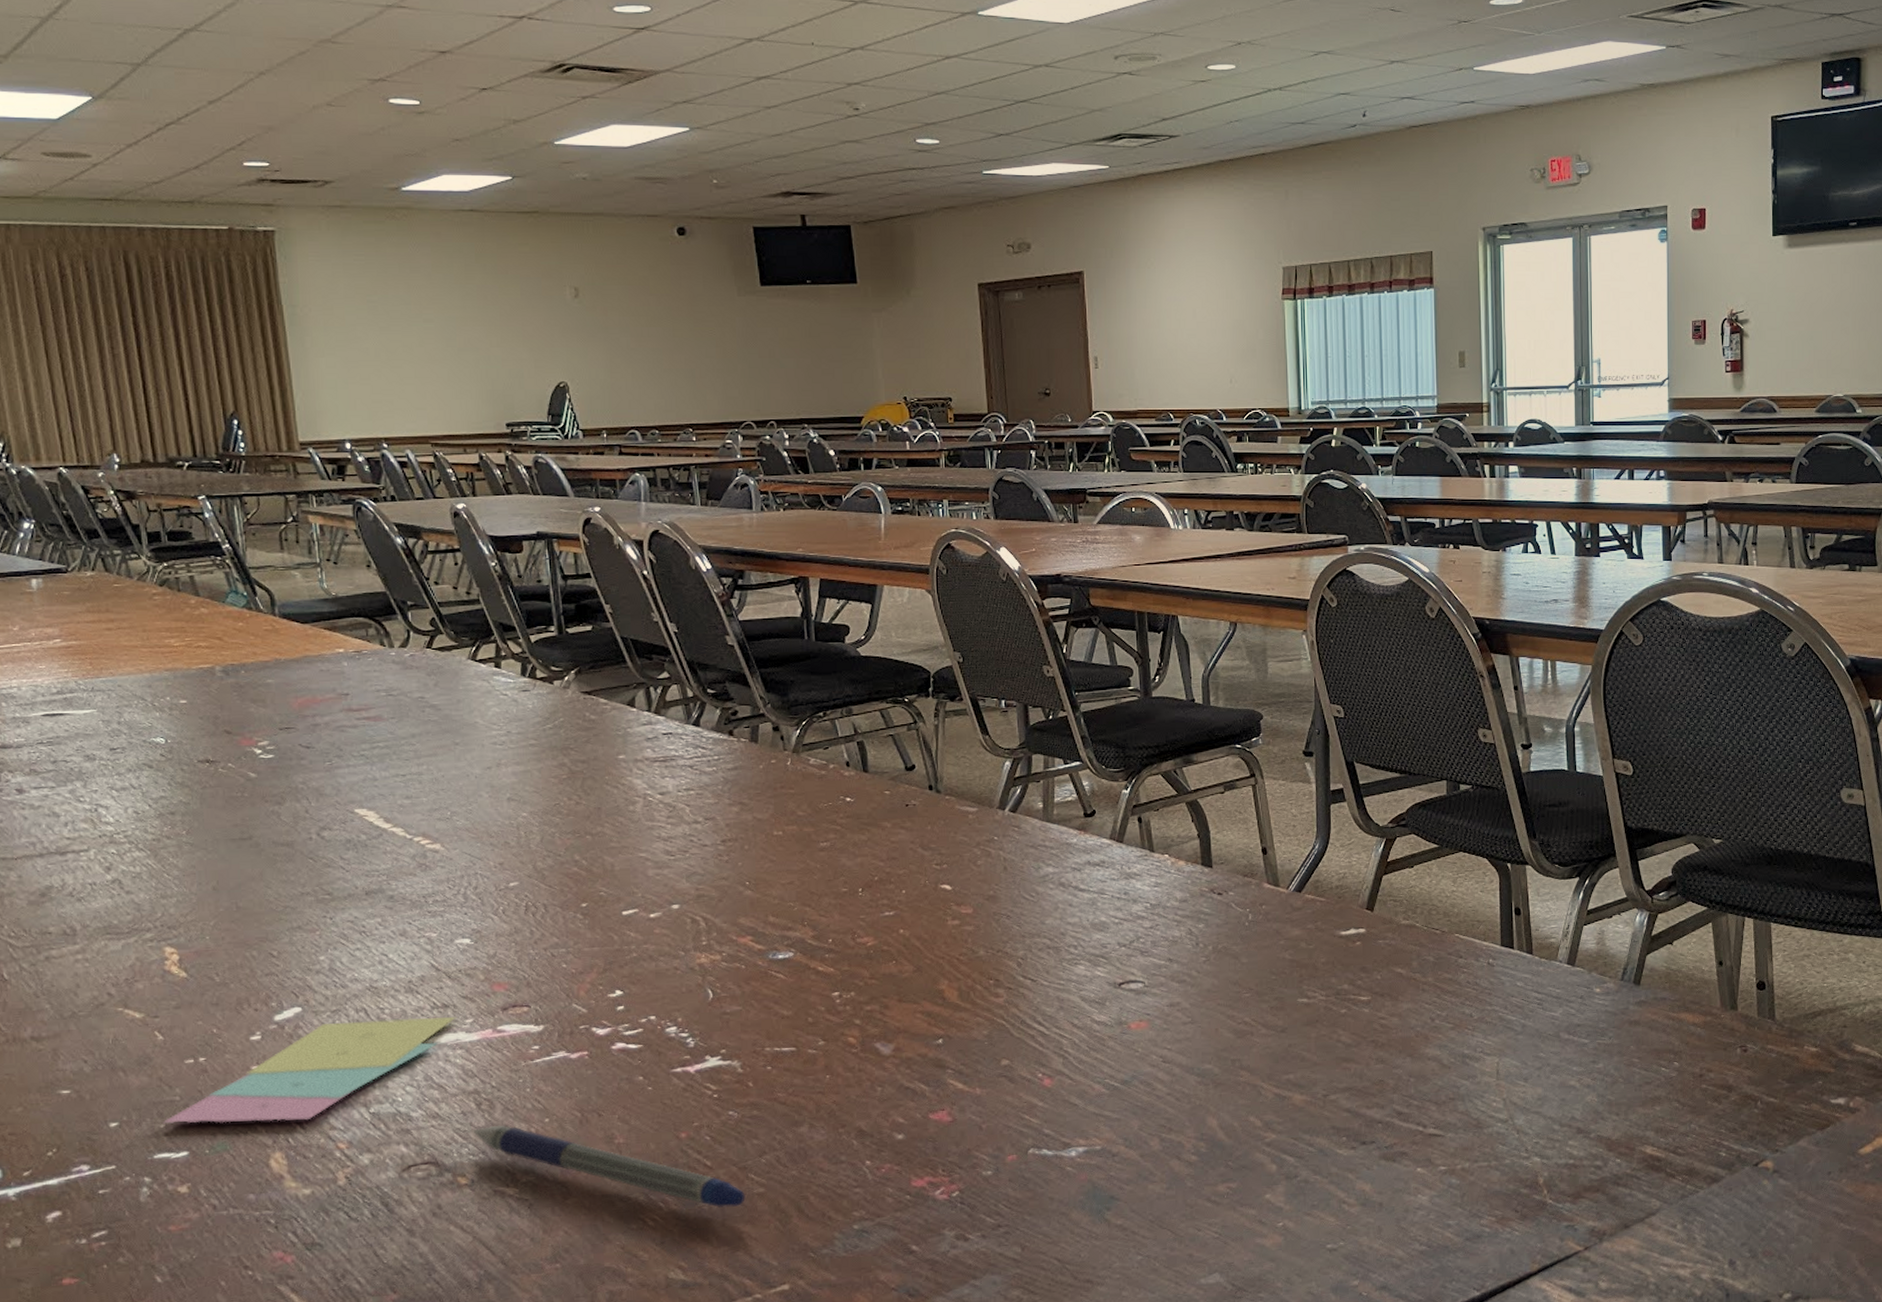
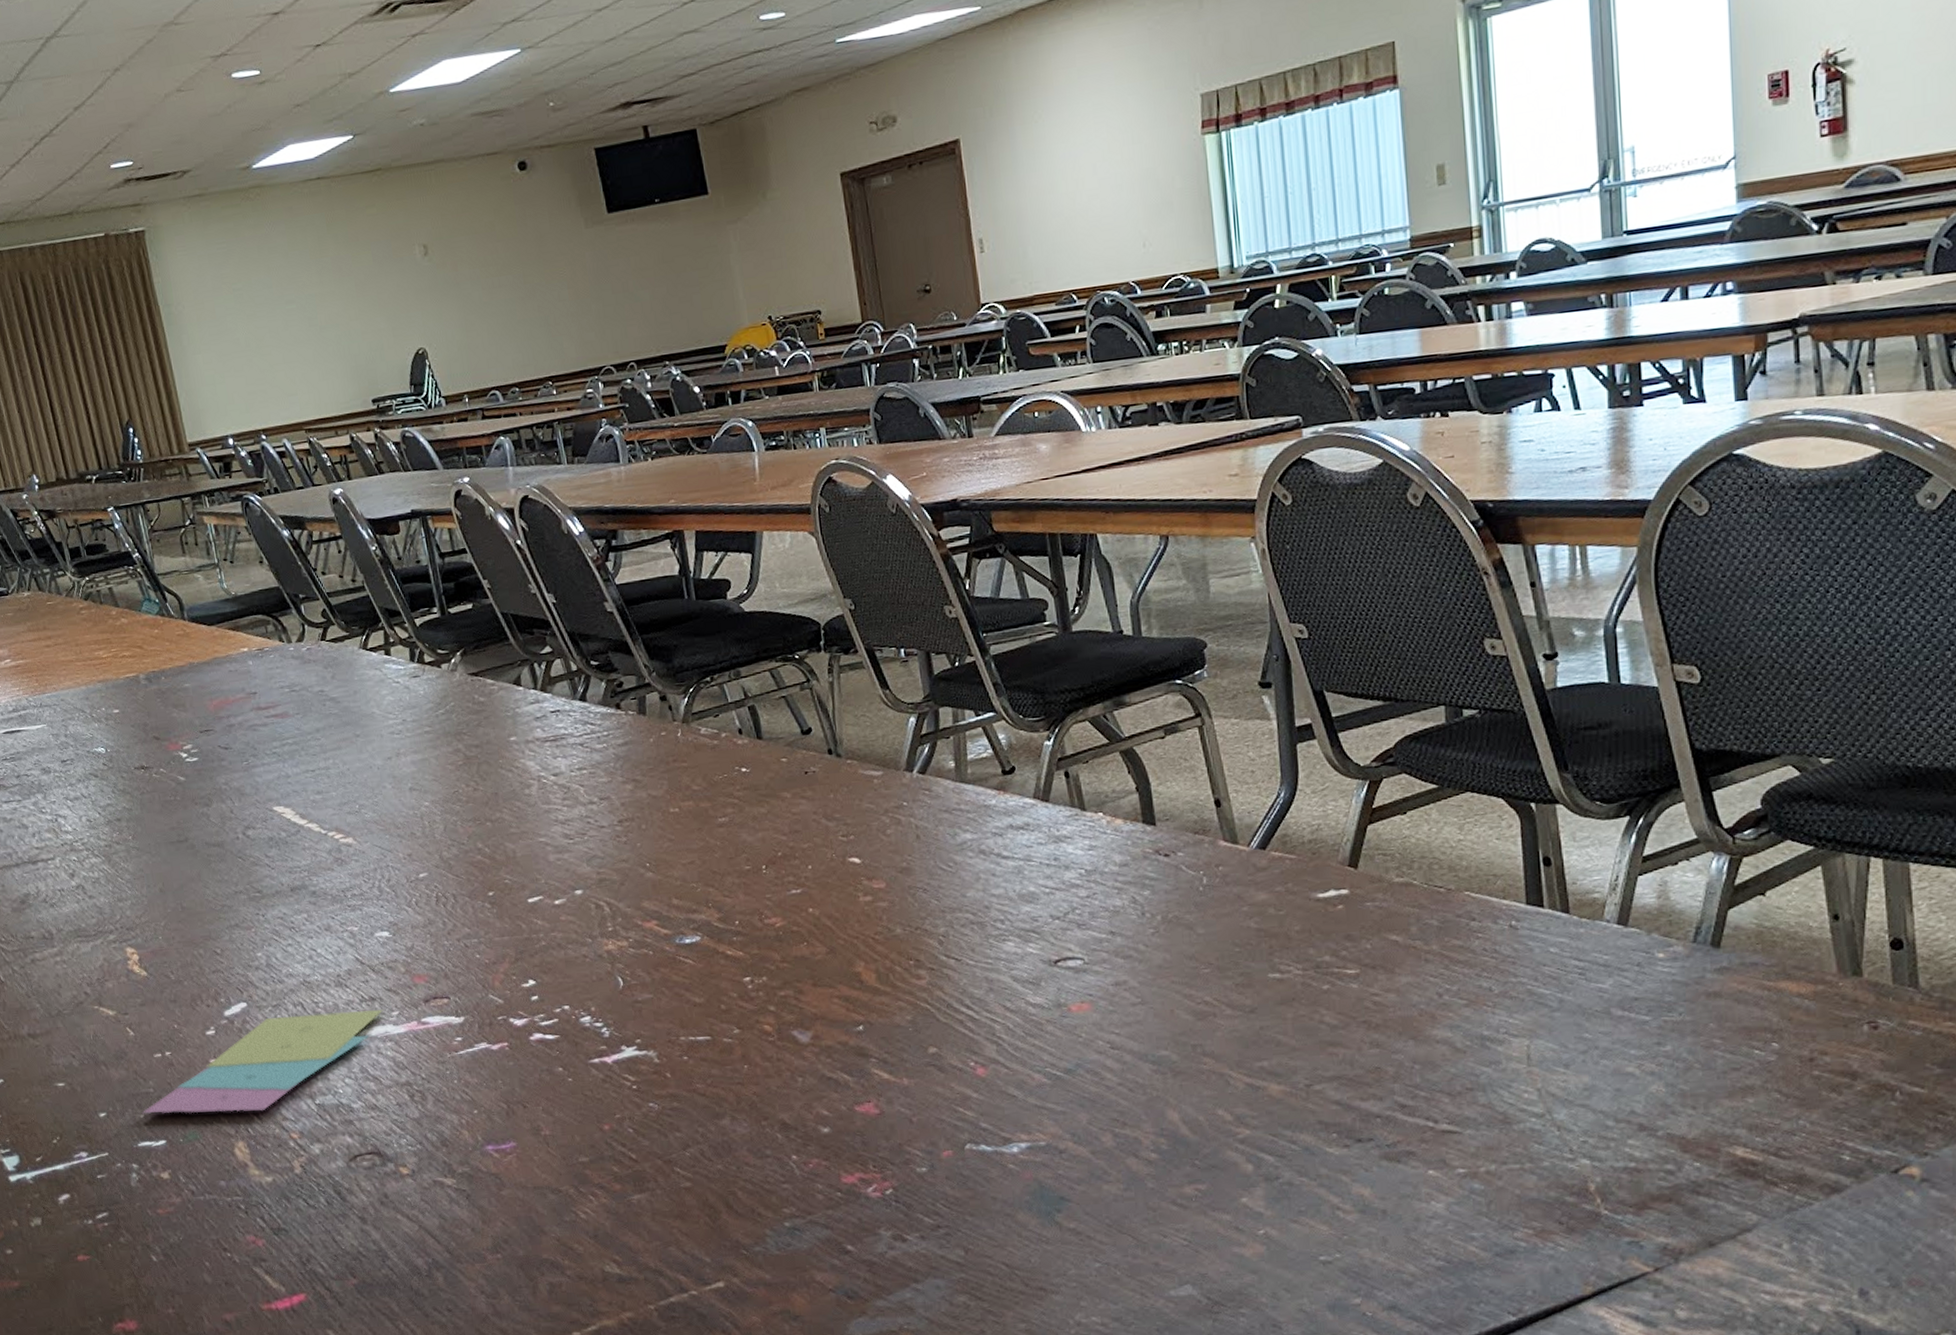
pen: present [471,1124,746,1208] -> none [407,1116,673,1201]

